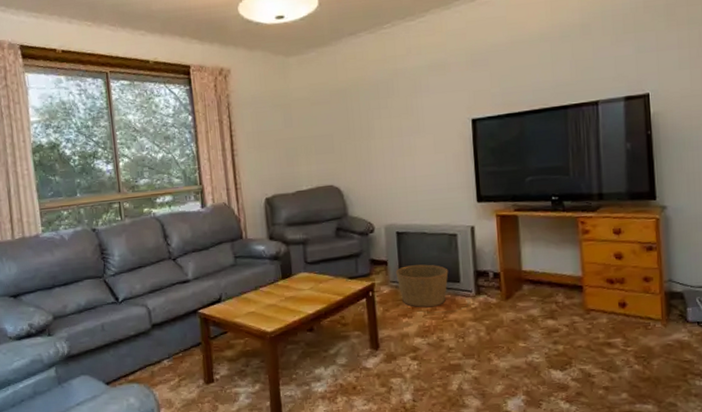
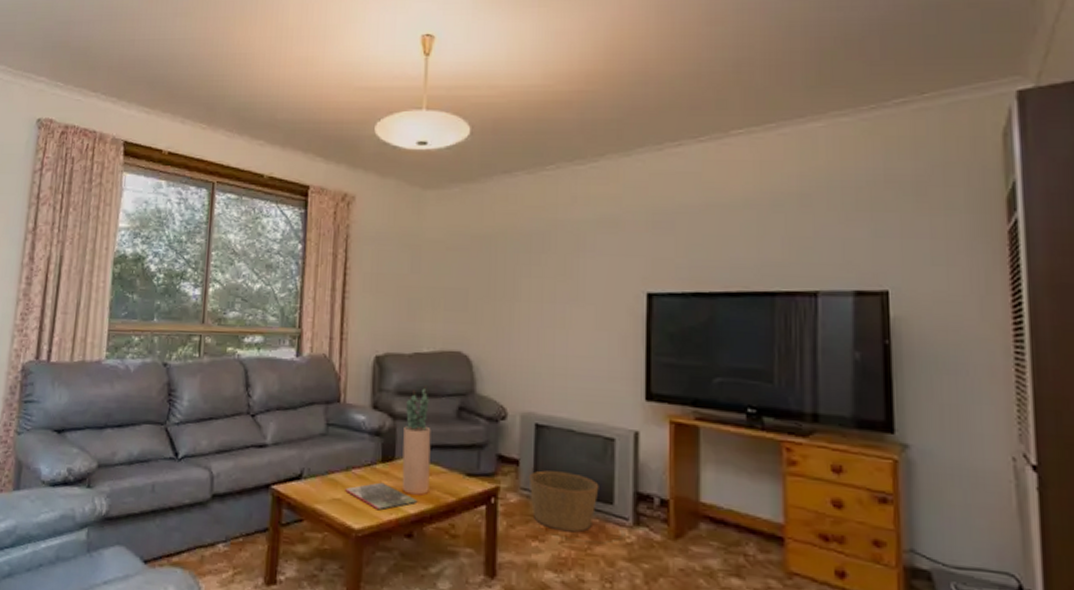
magazine: none [256,294,314,316] -> present [345,482,418,511]
vase: none [295,215,322,300] -> present [401,385,431,496]

